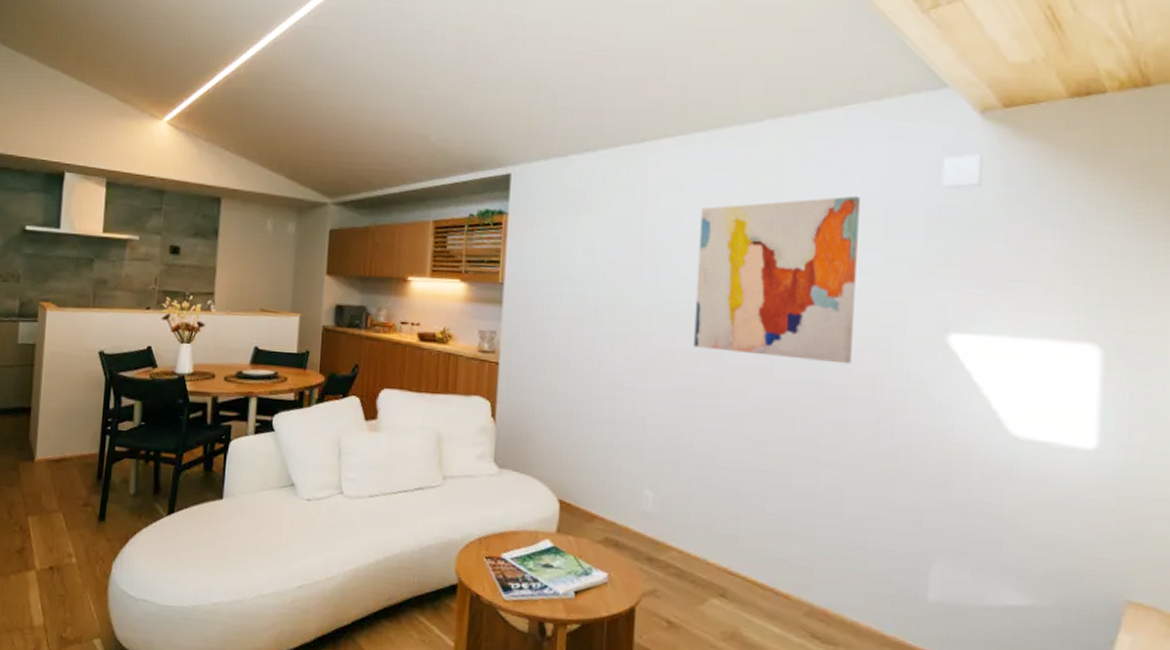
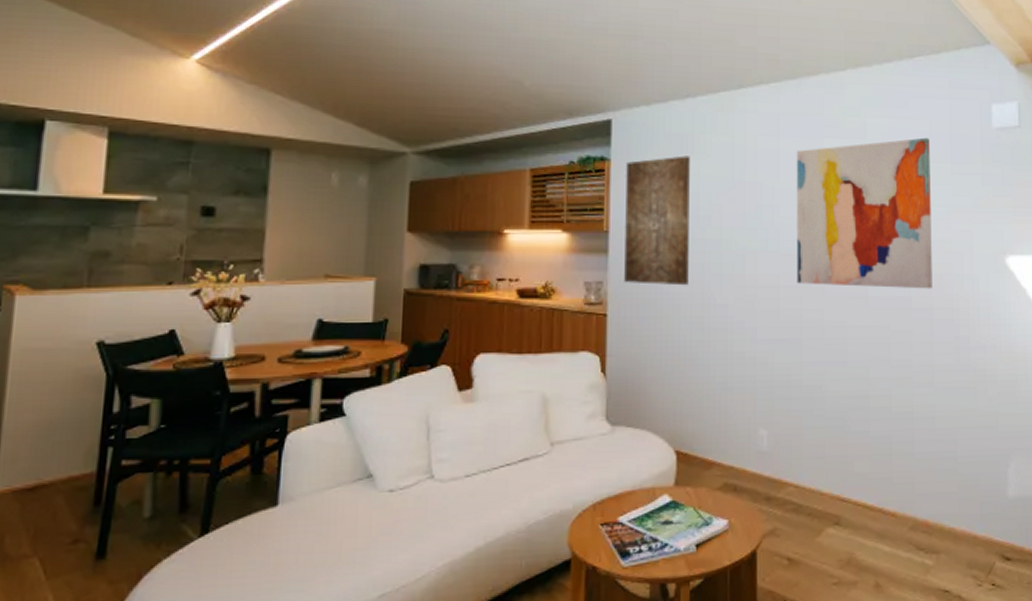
wall art: none [516,210,587,341] -> present [624,155,690,286]

